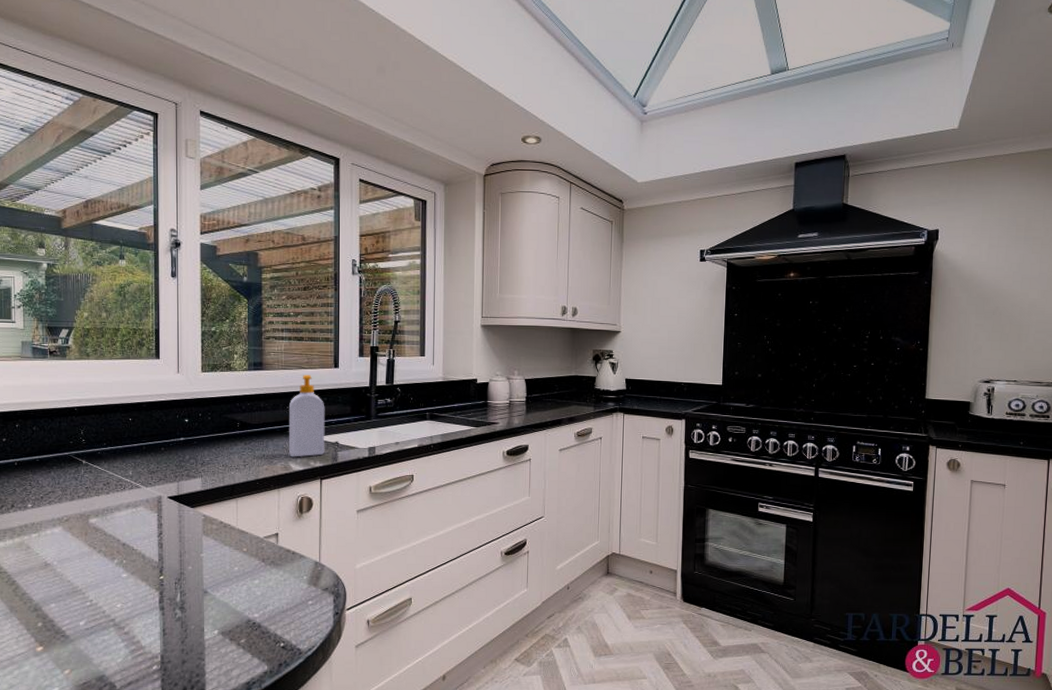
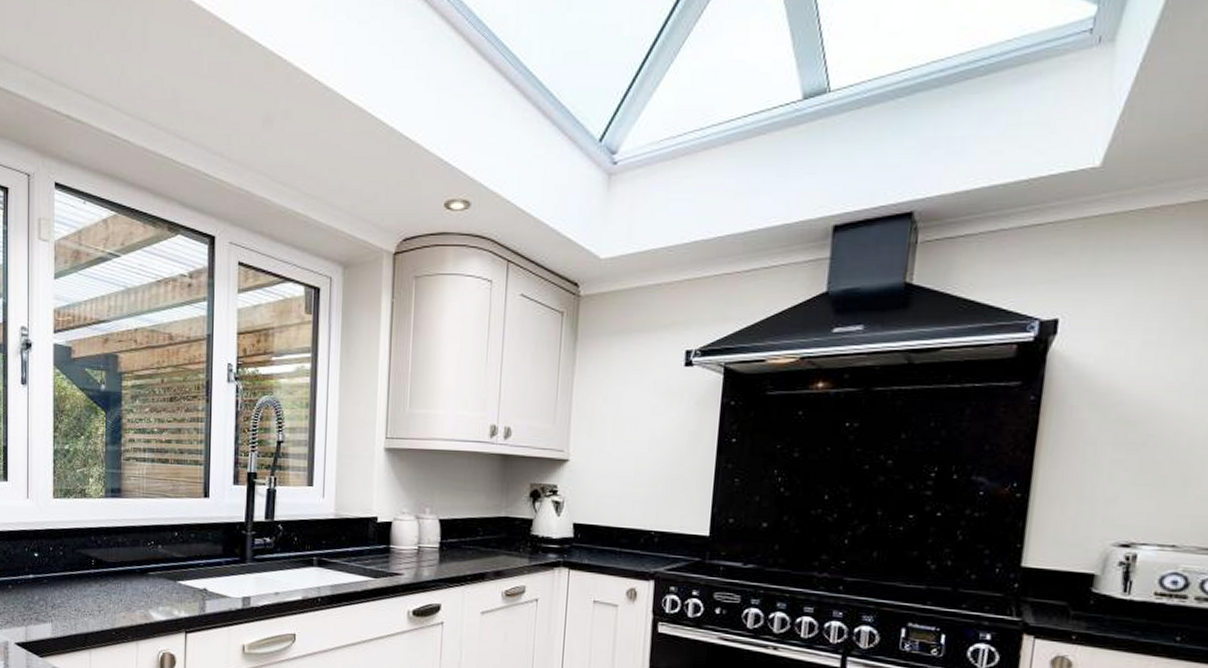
soap bottle: present [289,375,325,457] -> none [150,505,192,605]

